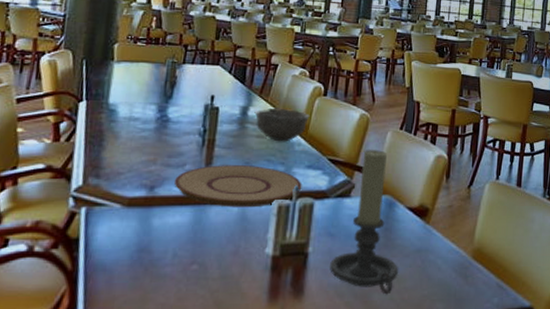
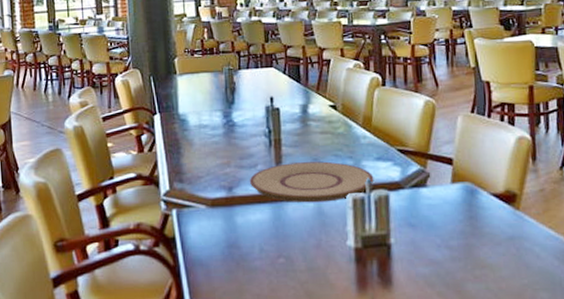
bowl: present [254,109,310,142] -> none [314,103,372,137]
candle holder: present [330,150,399,295] -> none [415,136,492,284]

